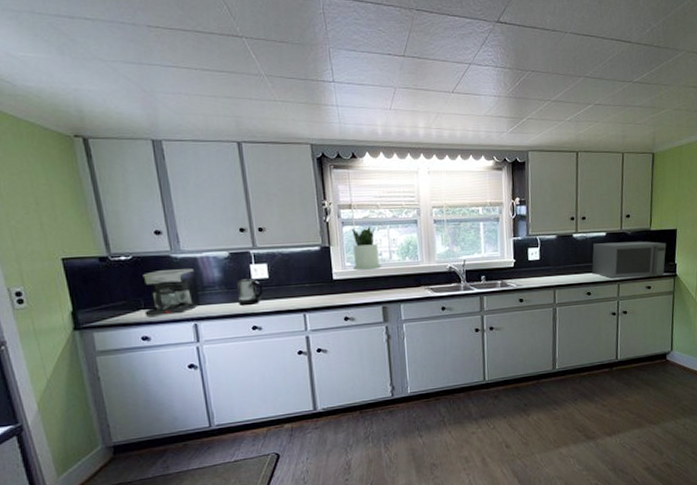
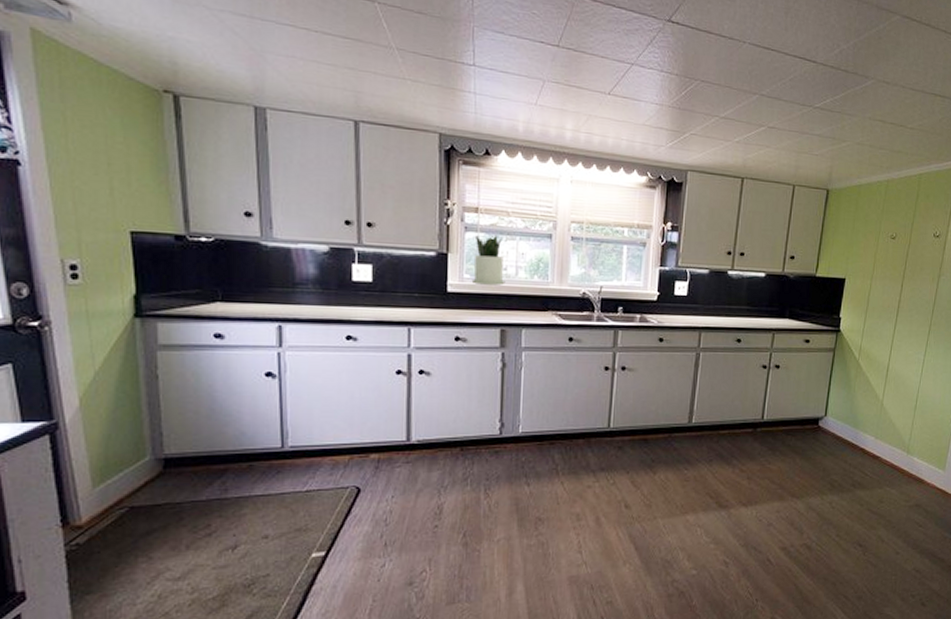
coffee maker: present [142,269,201,316] -> none [221,258,289,312]
kettle: present [235,279,264,305] -> none [333,279,365,310]
microwave: present [592,241,667,278] -> none [745,284,832,329]

